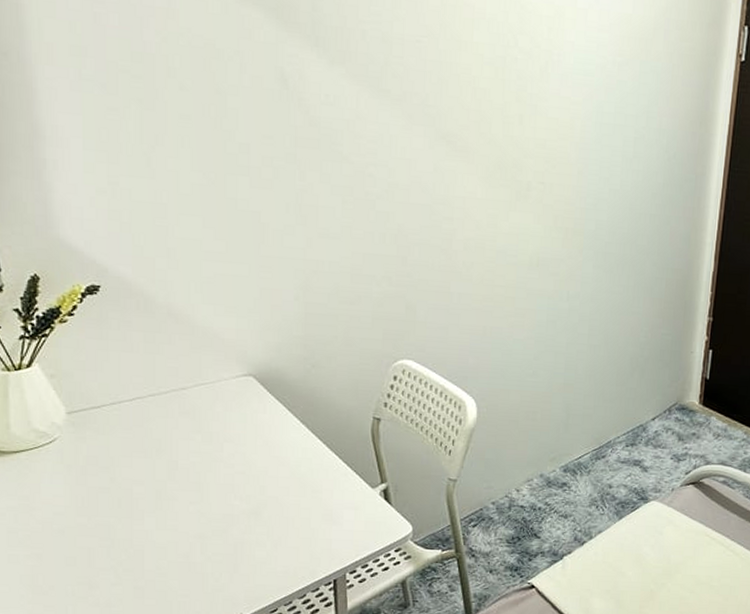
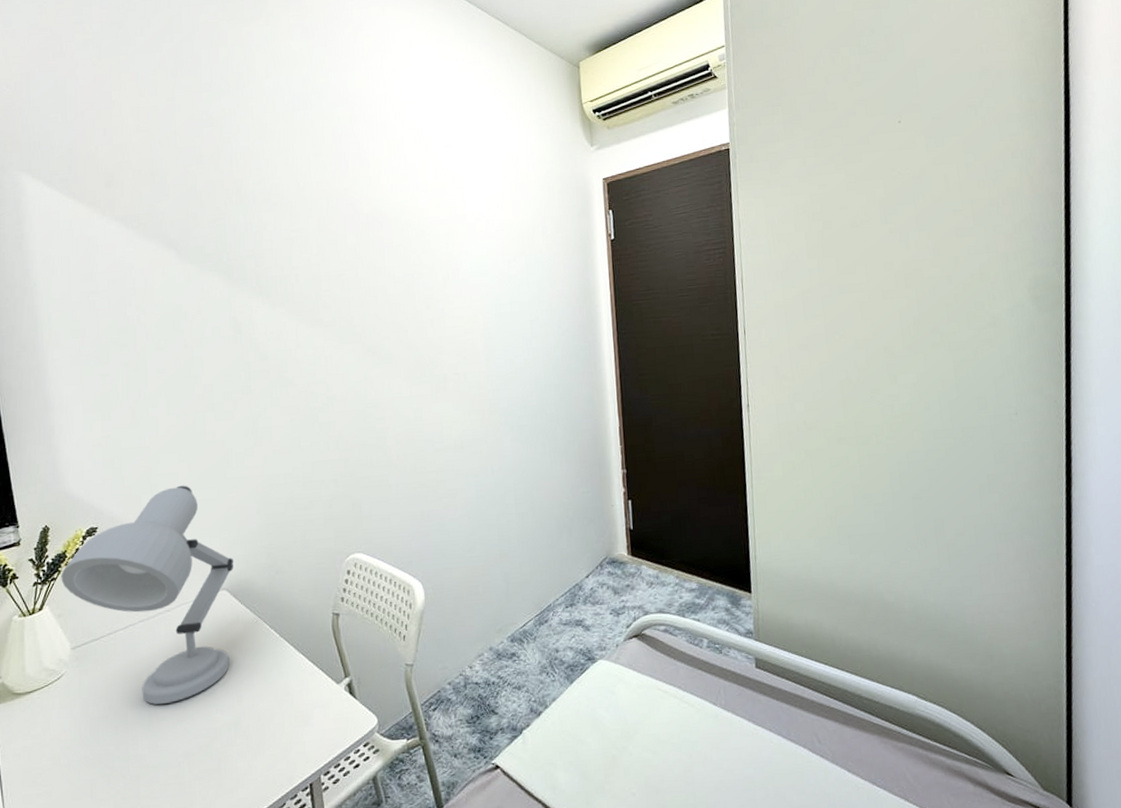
desk lamp: none [54,254,264,484] -> present [61,485,234,705]

